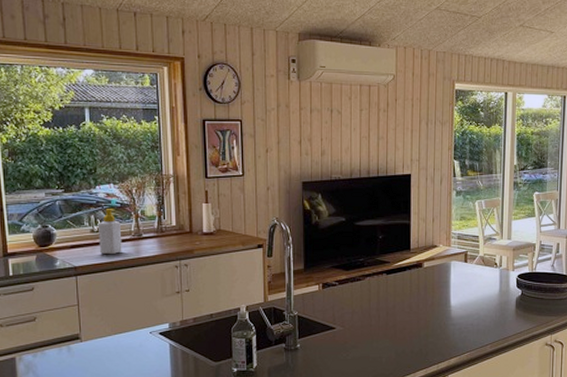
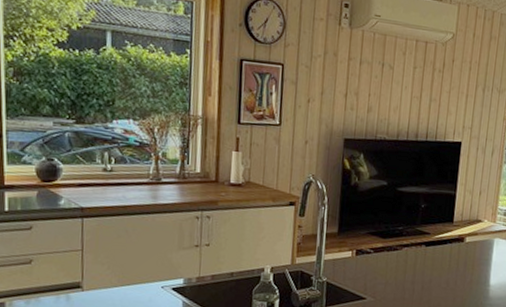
soap bottle: present [99,209,122,255] -> none [111,146,139,198]

